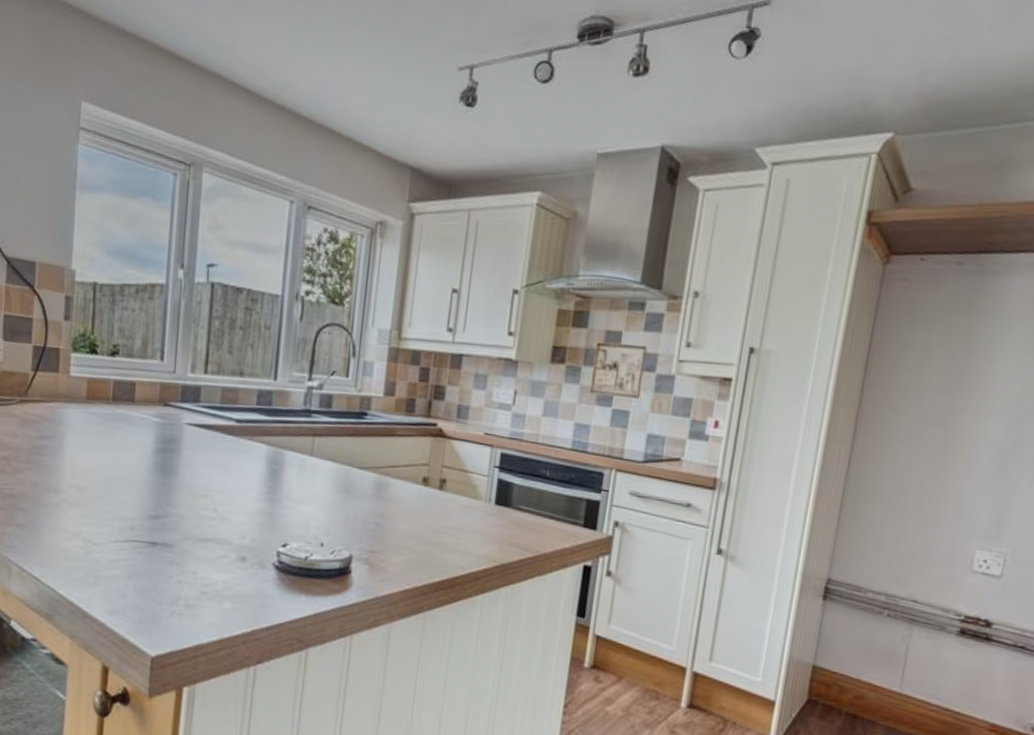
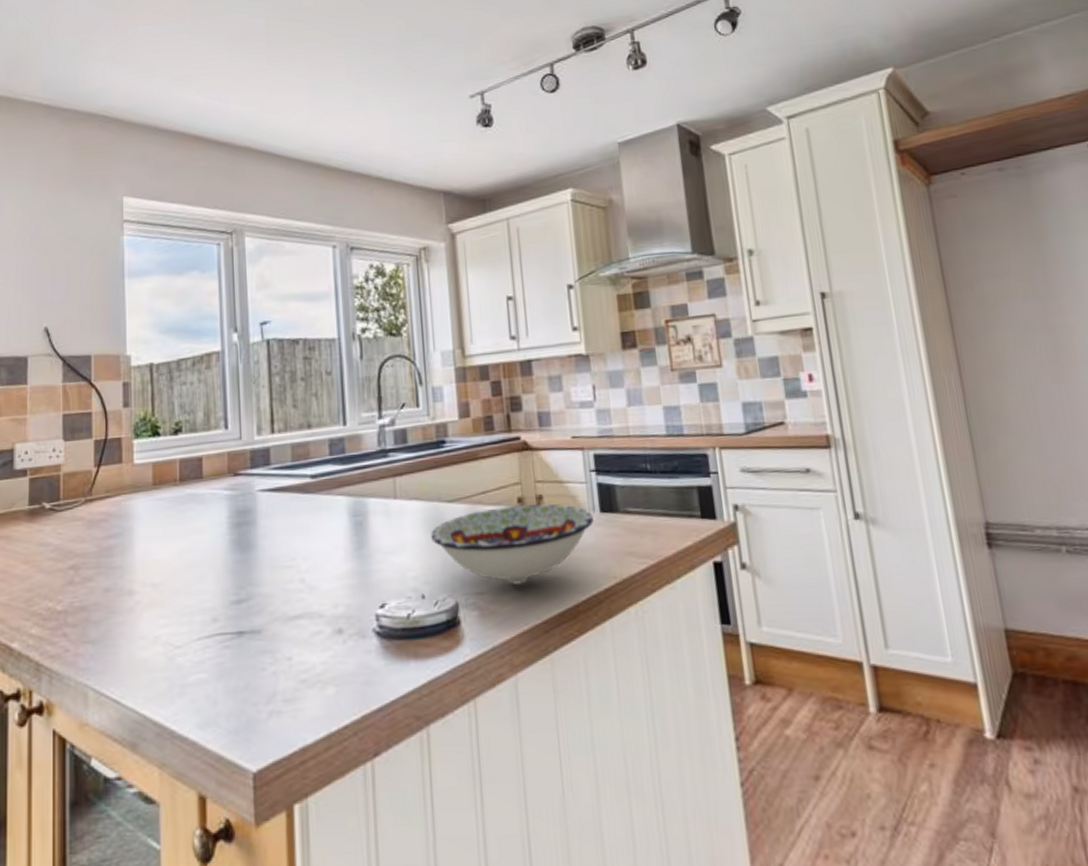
bowl: none [338,481,488,551] -> present [431,504,594,585]

